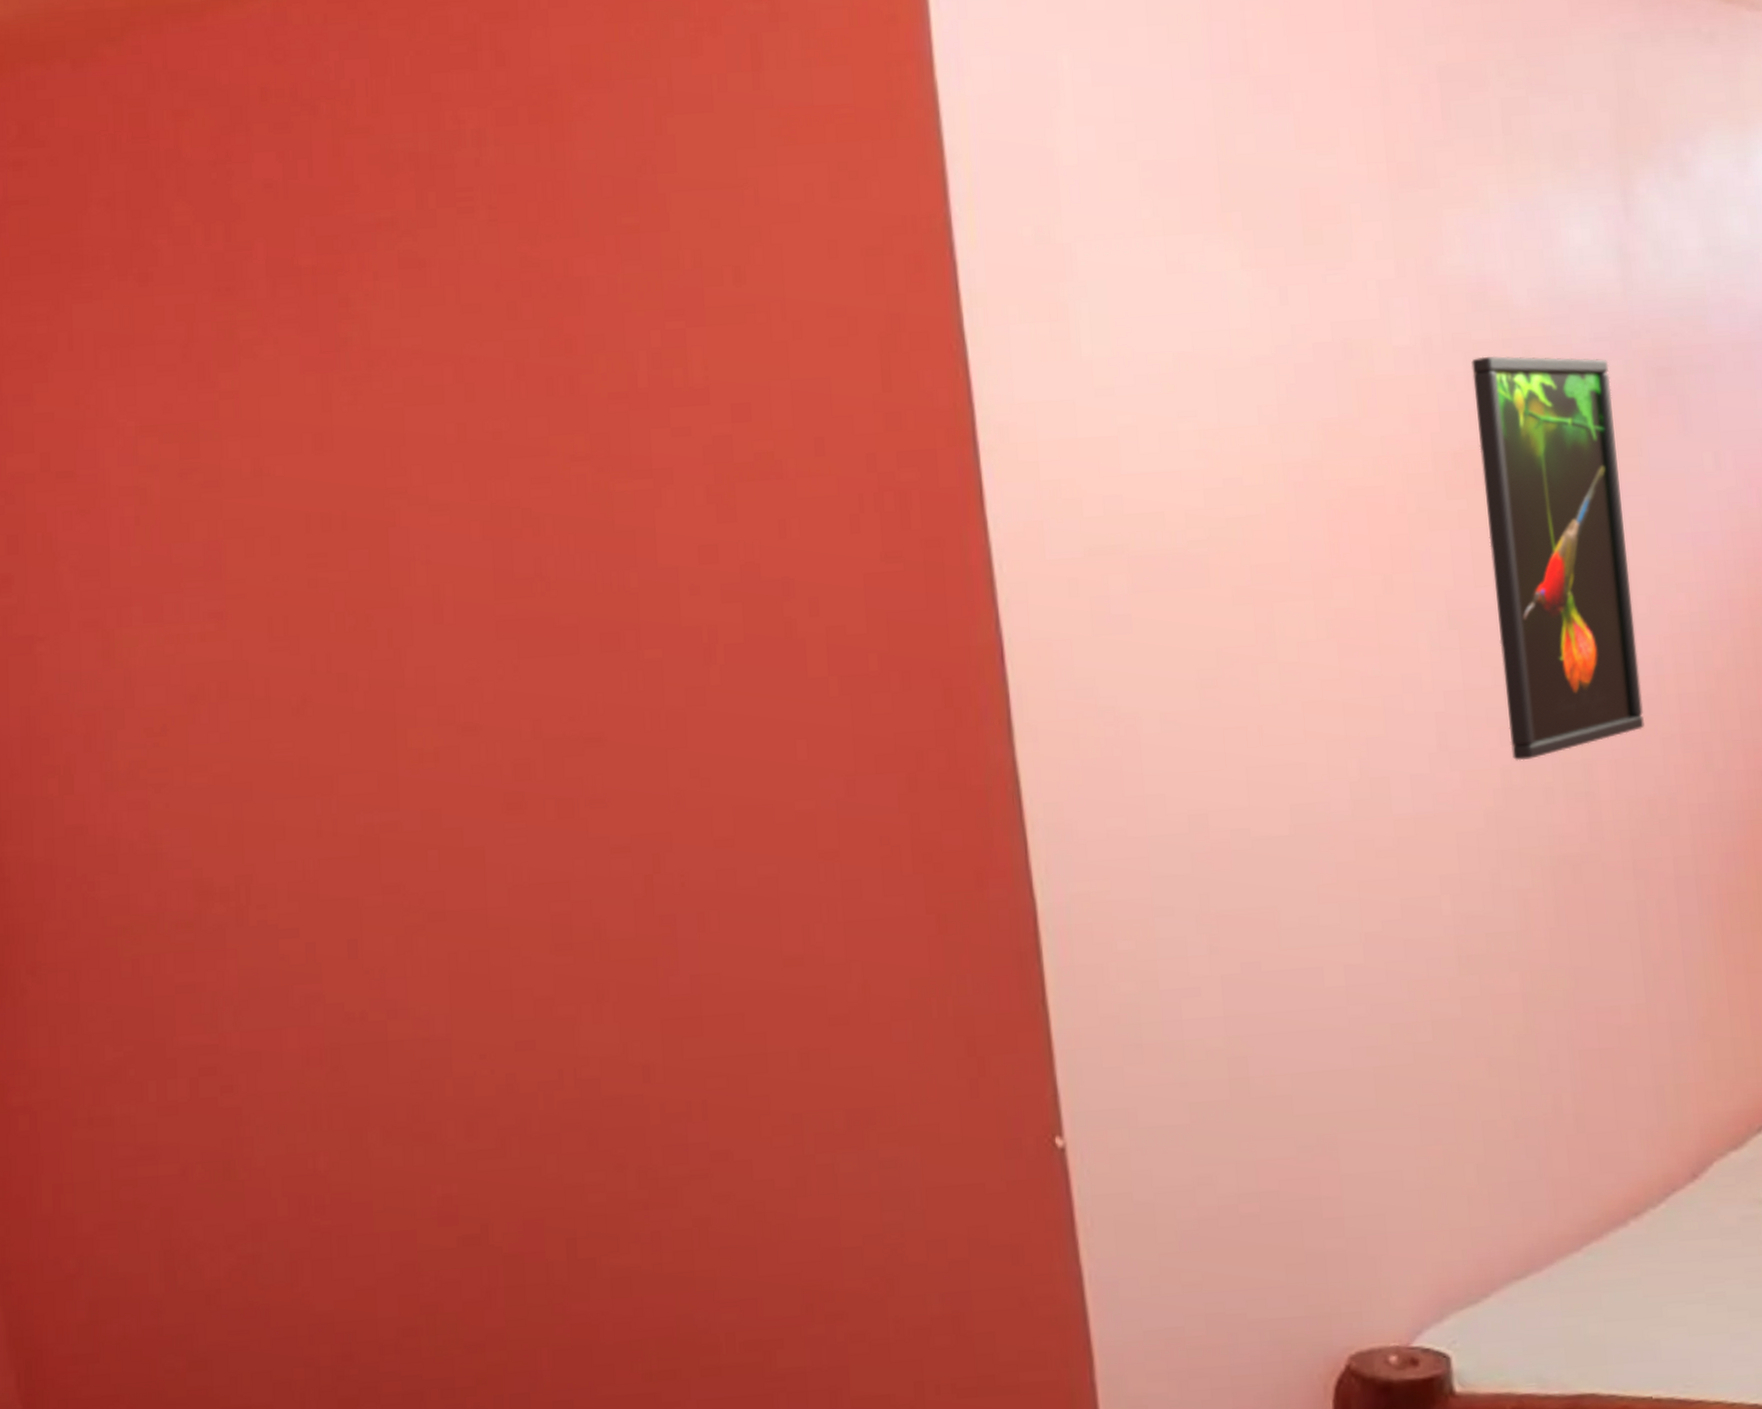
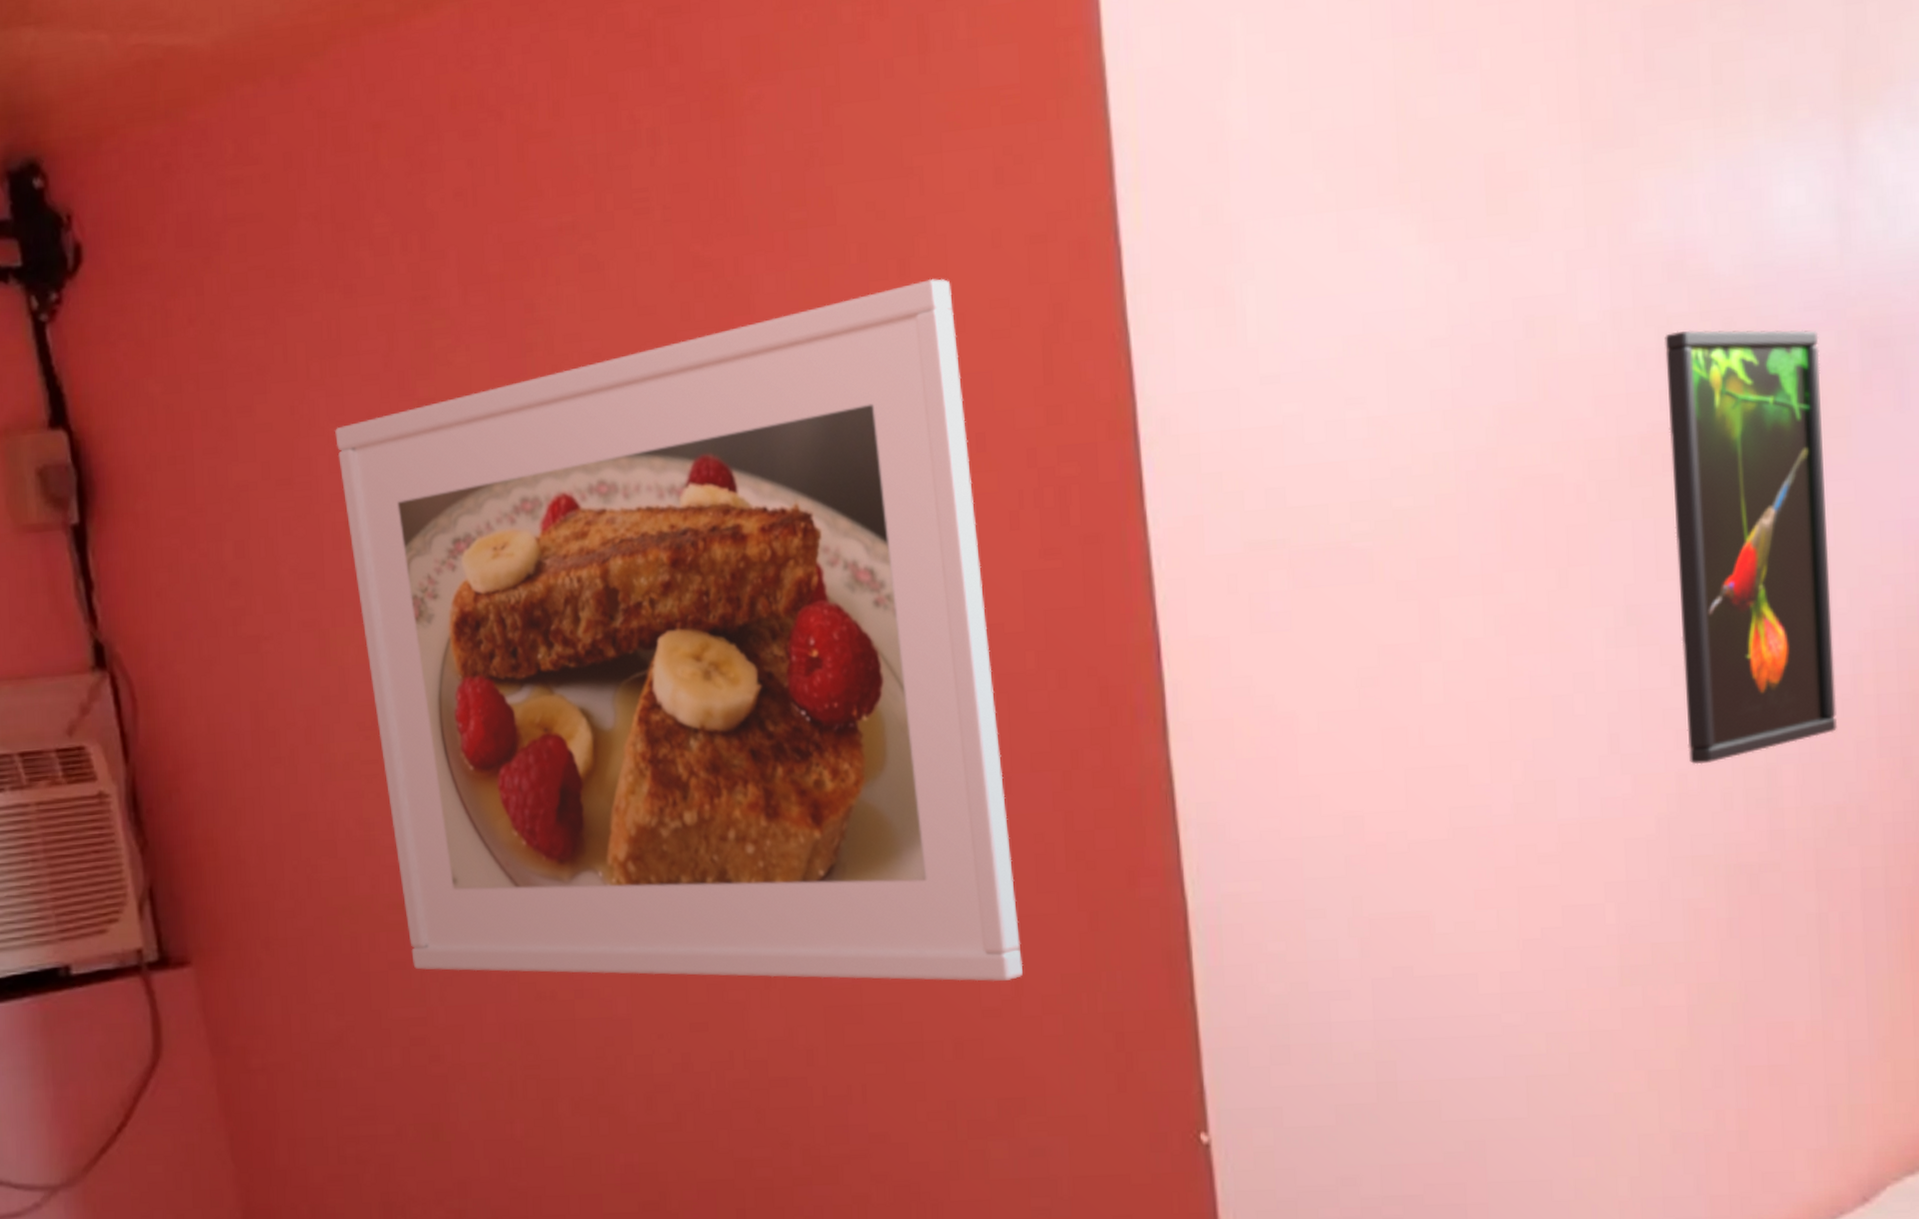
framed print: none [124,286,871,994] -> present [334,278,1024,982]

